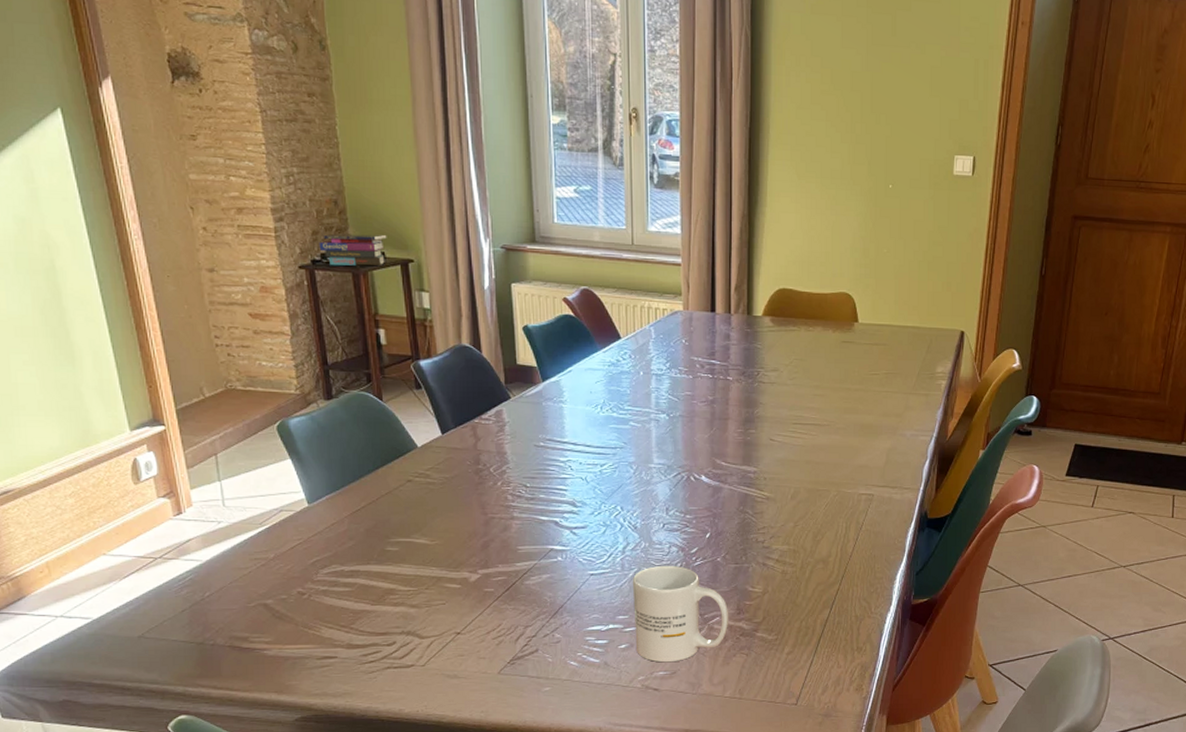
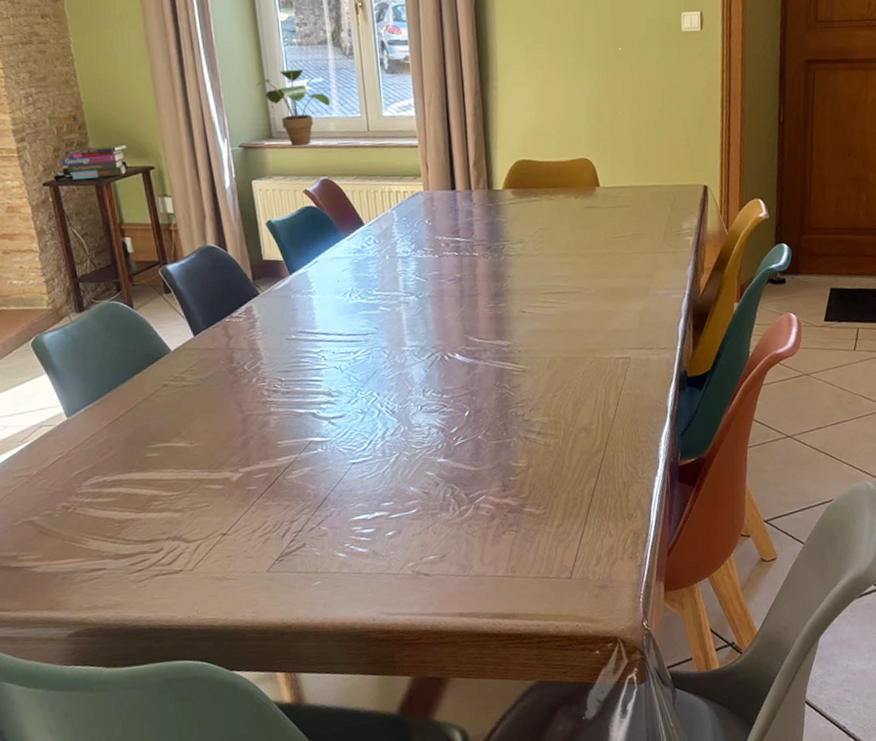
potted plant: none [522,174,597,253] -> present [255,69,331,146]
mug: present [632,565,729,663] -> none [394,447,496,547]

